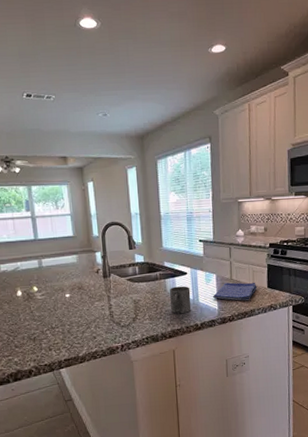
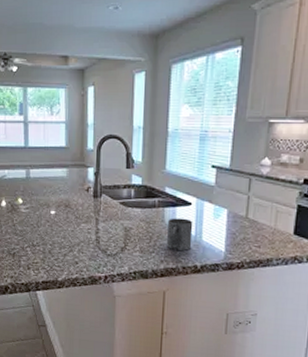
dish towel: present [212,282,257,301] -> none [219,221,280,248]

